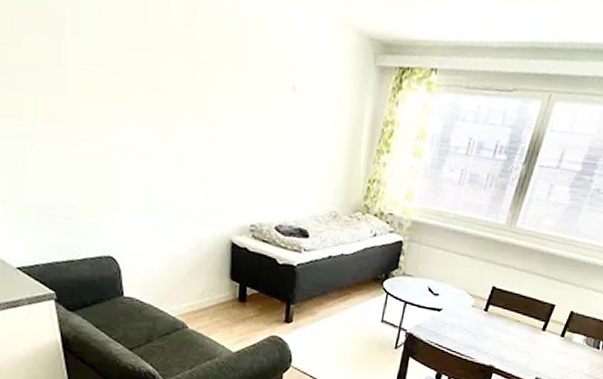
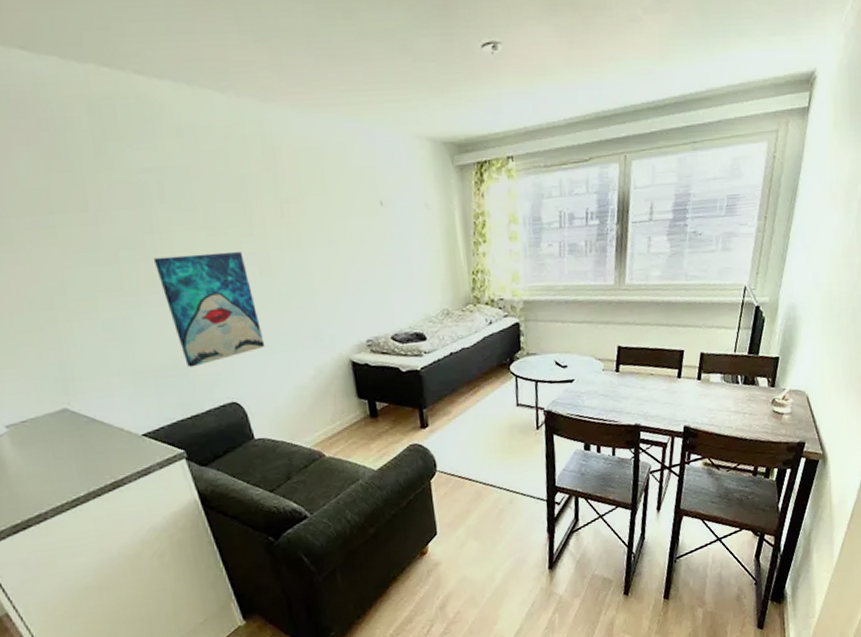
wall art: none [55,93,151,213] -> present [153,252,265,368]

